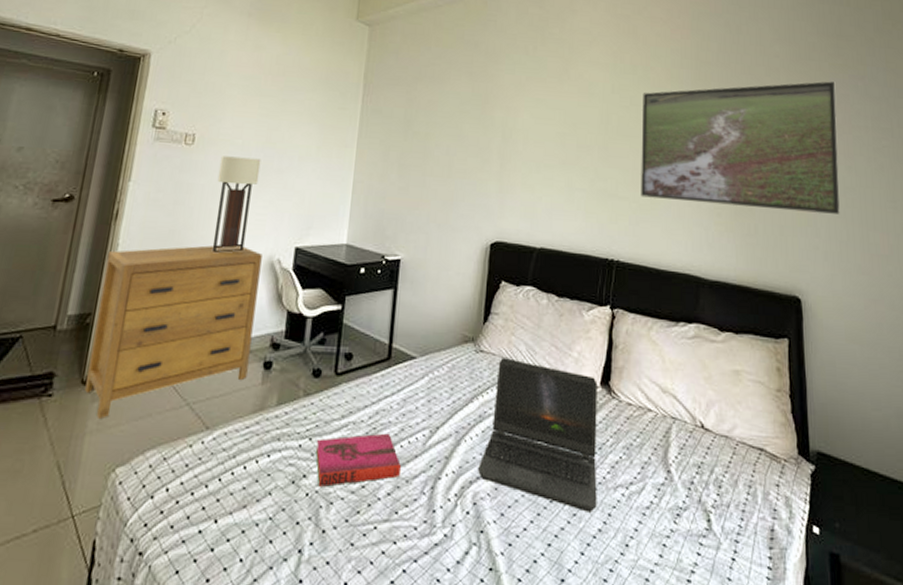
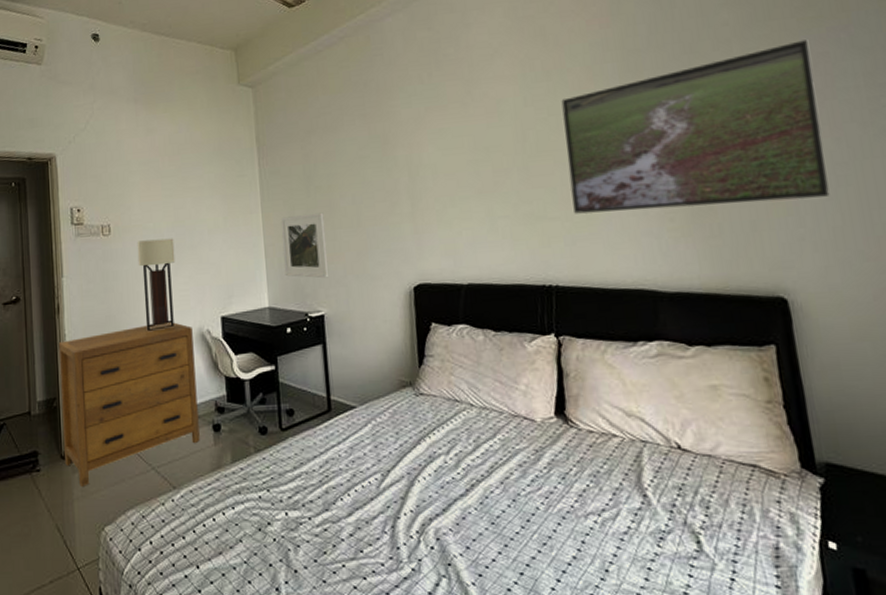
hardback book: present [316,433,401,487] -> none [275,480,359,532]
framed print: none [368,156,417,223] -> present [280,212,329,279]
laptop computer: present [478,358,597,513] -> none [436,398,568,541]

